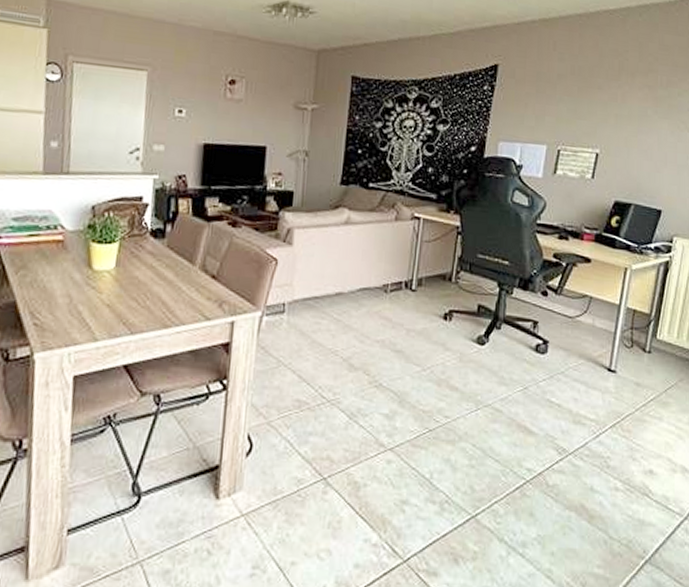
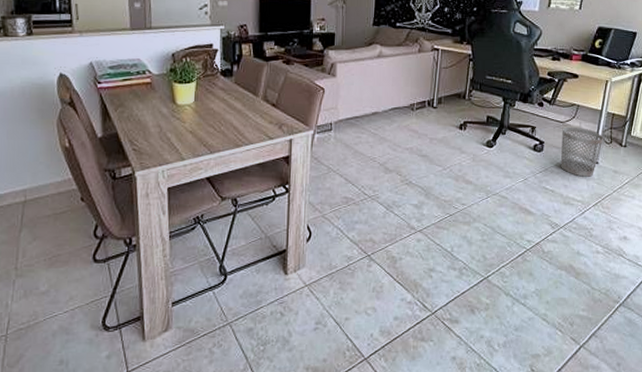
wastebasket: none [570,323,623,389] -> present [561,126,604,177]

